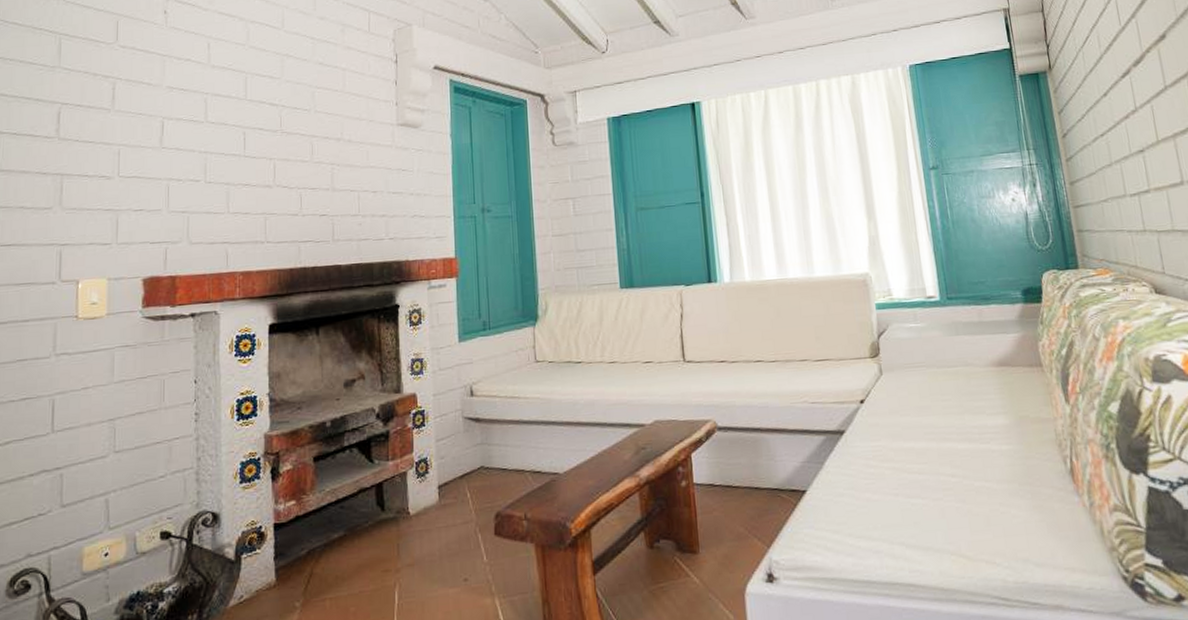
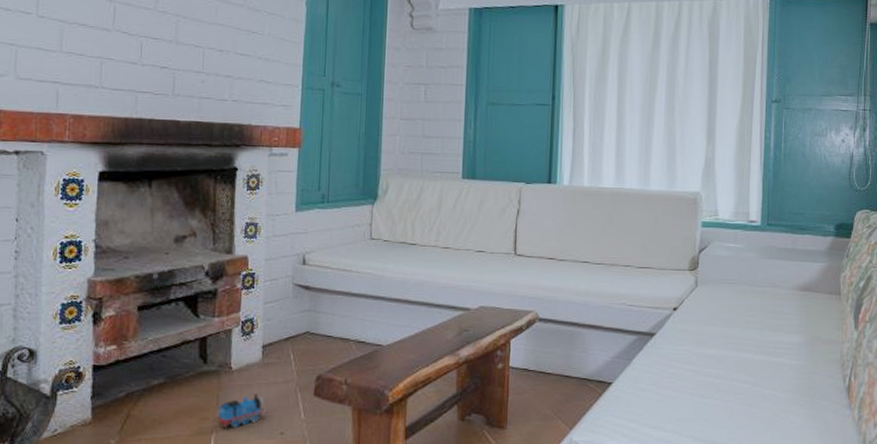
toy train: none [399,539,449,578] -> present [217,394,268,427]

